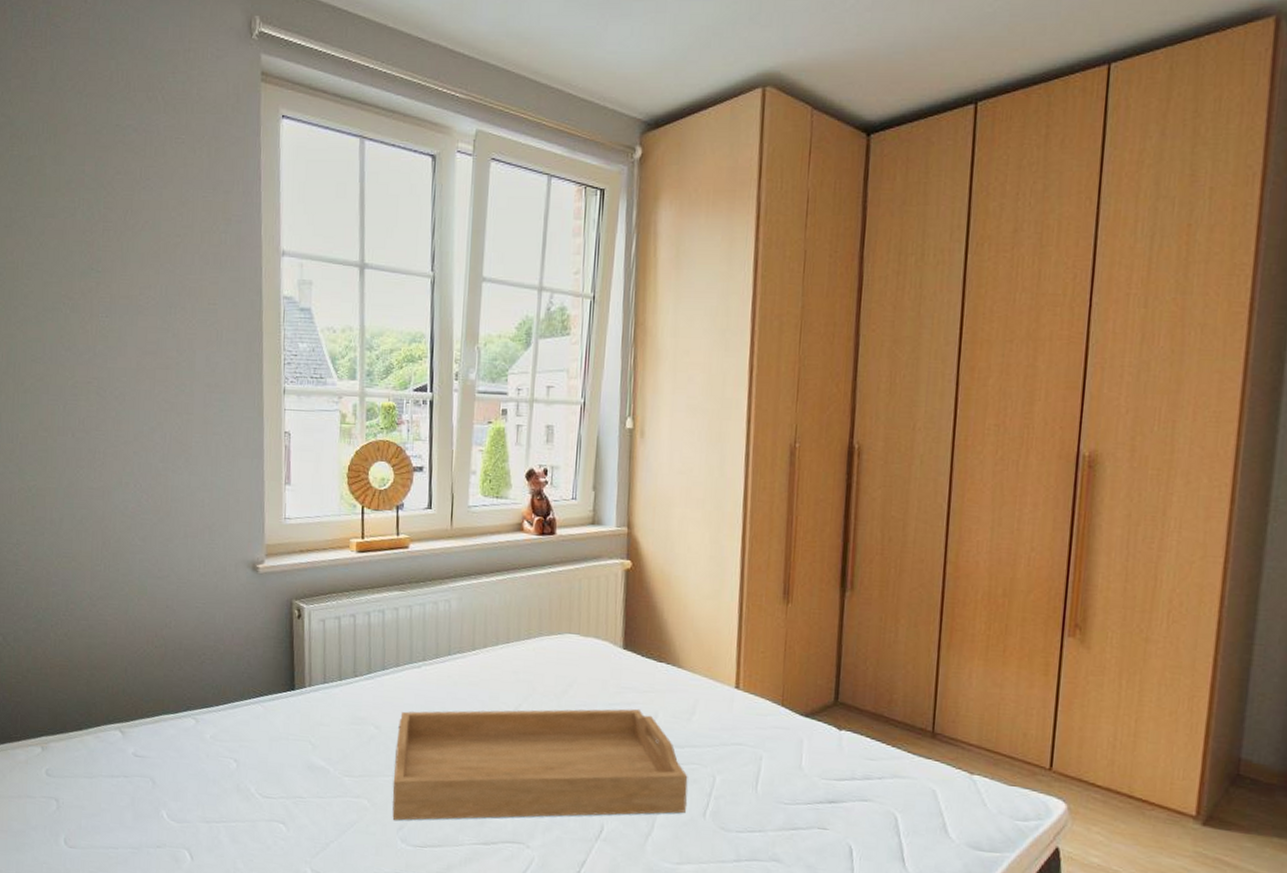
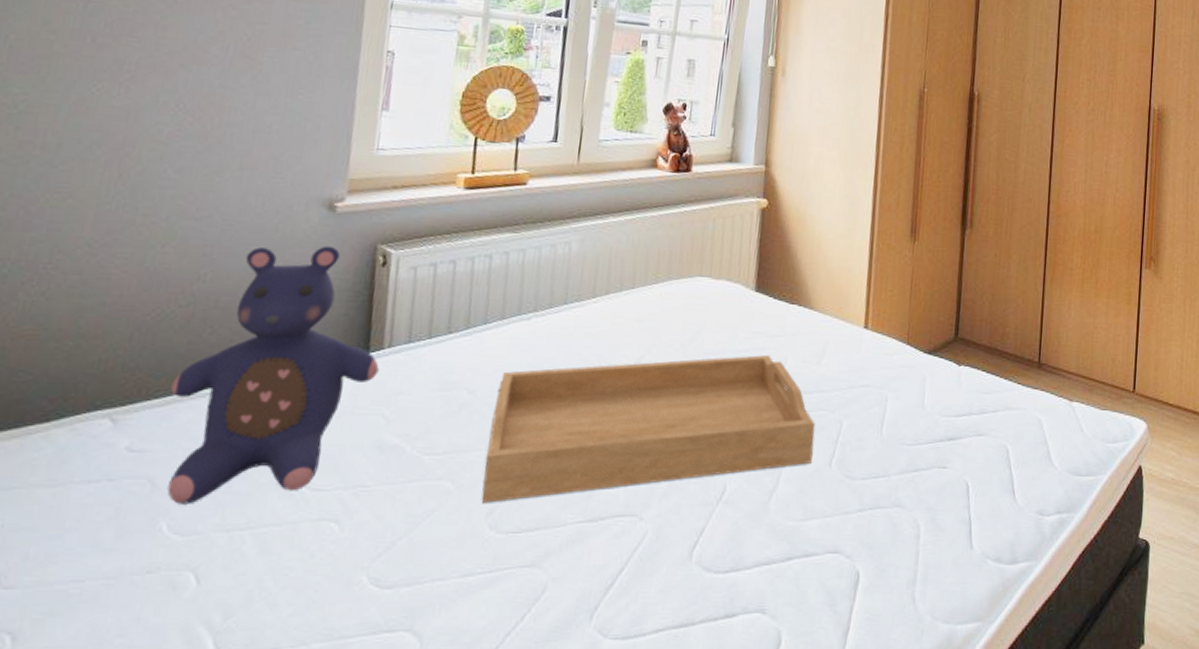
teddy bear: none [157,600,303,800] -> present [167,245,379,504]

